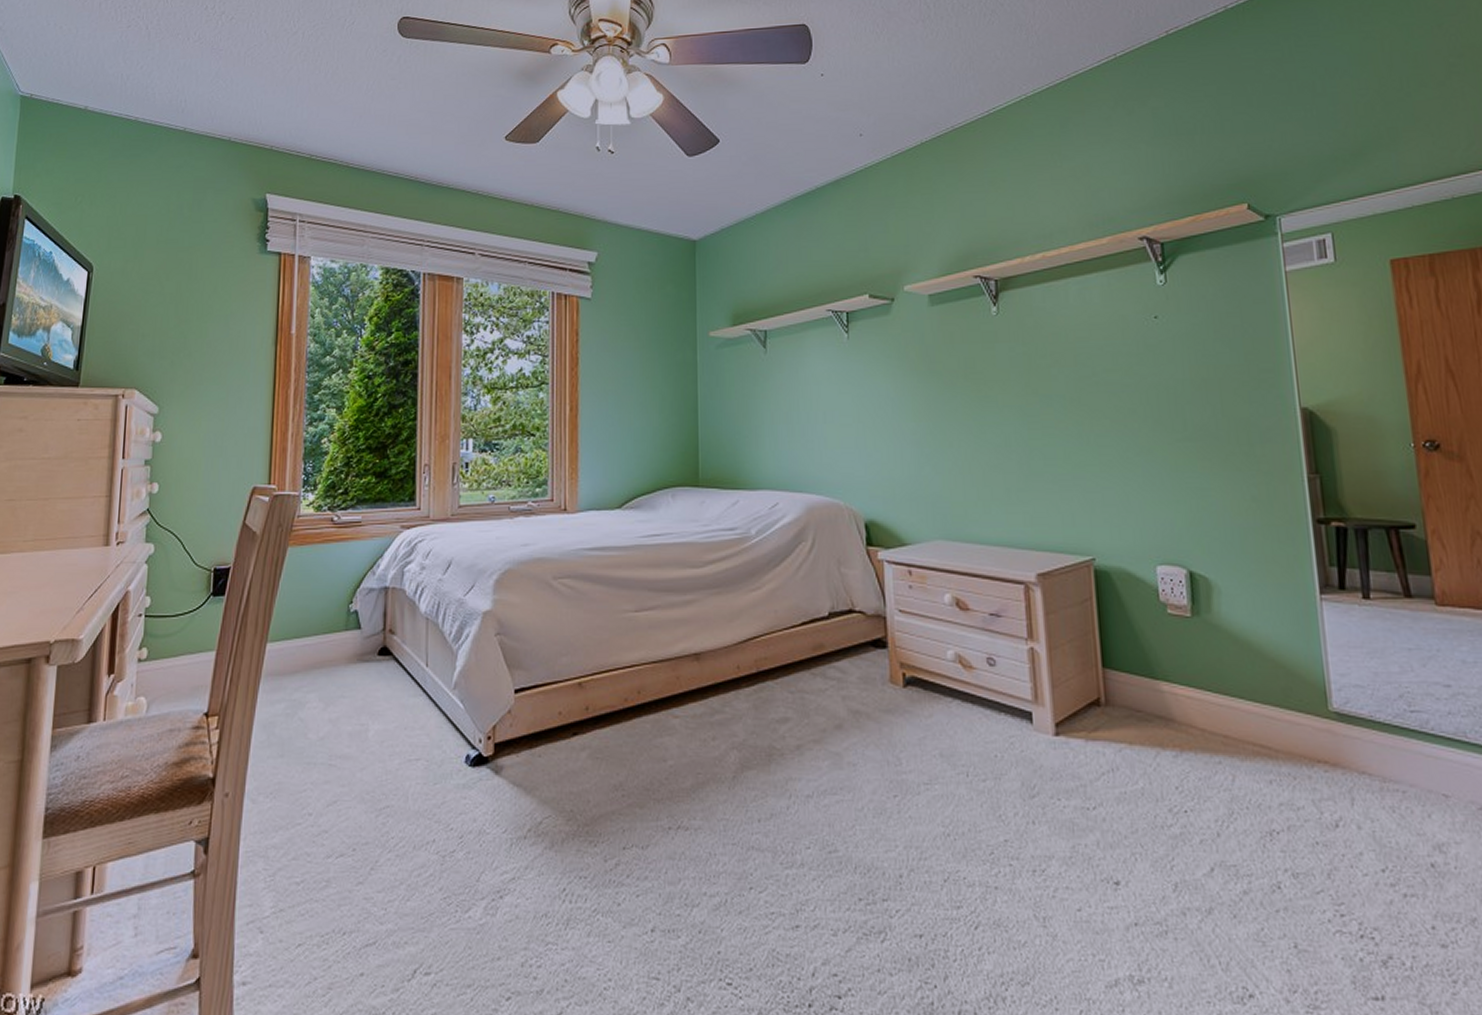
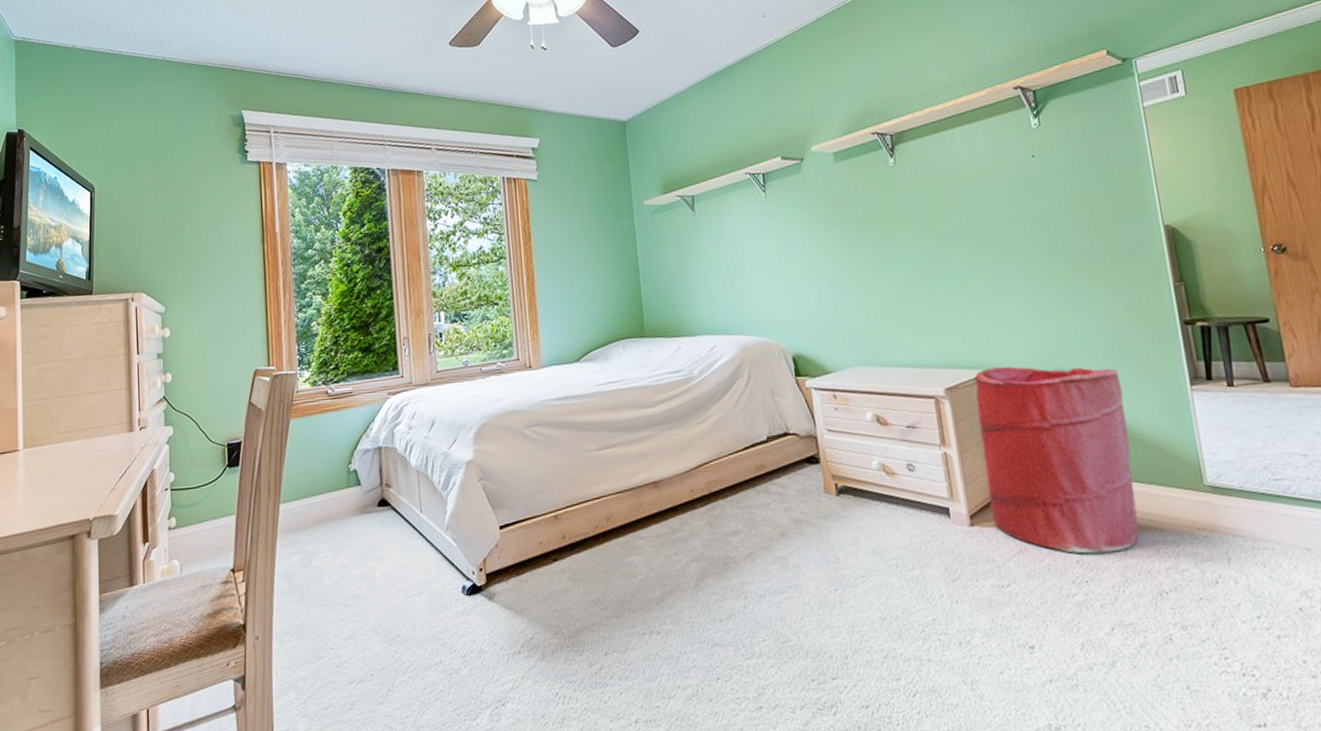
laundry hamper: none [1071,555,1250,780] -> present [974,366,1139,554]

